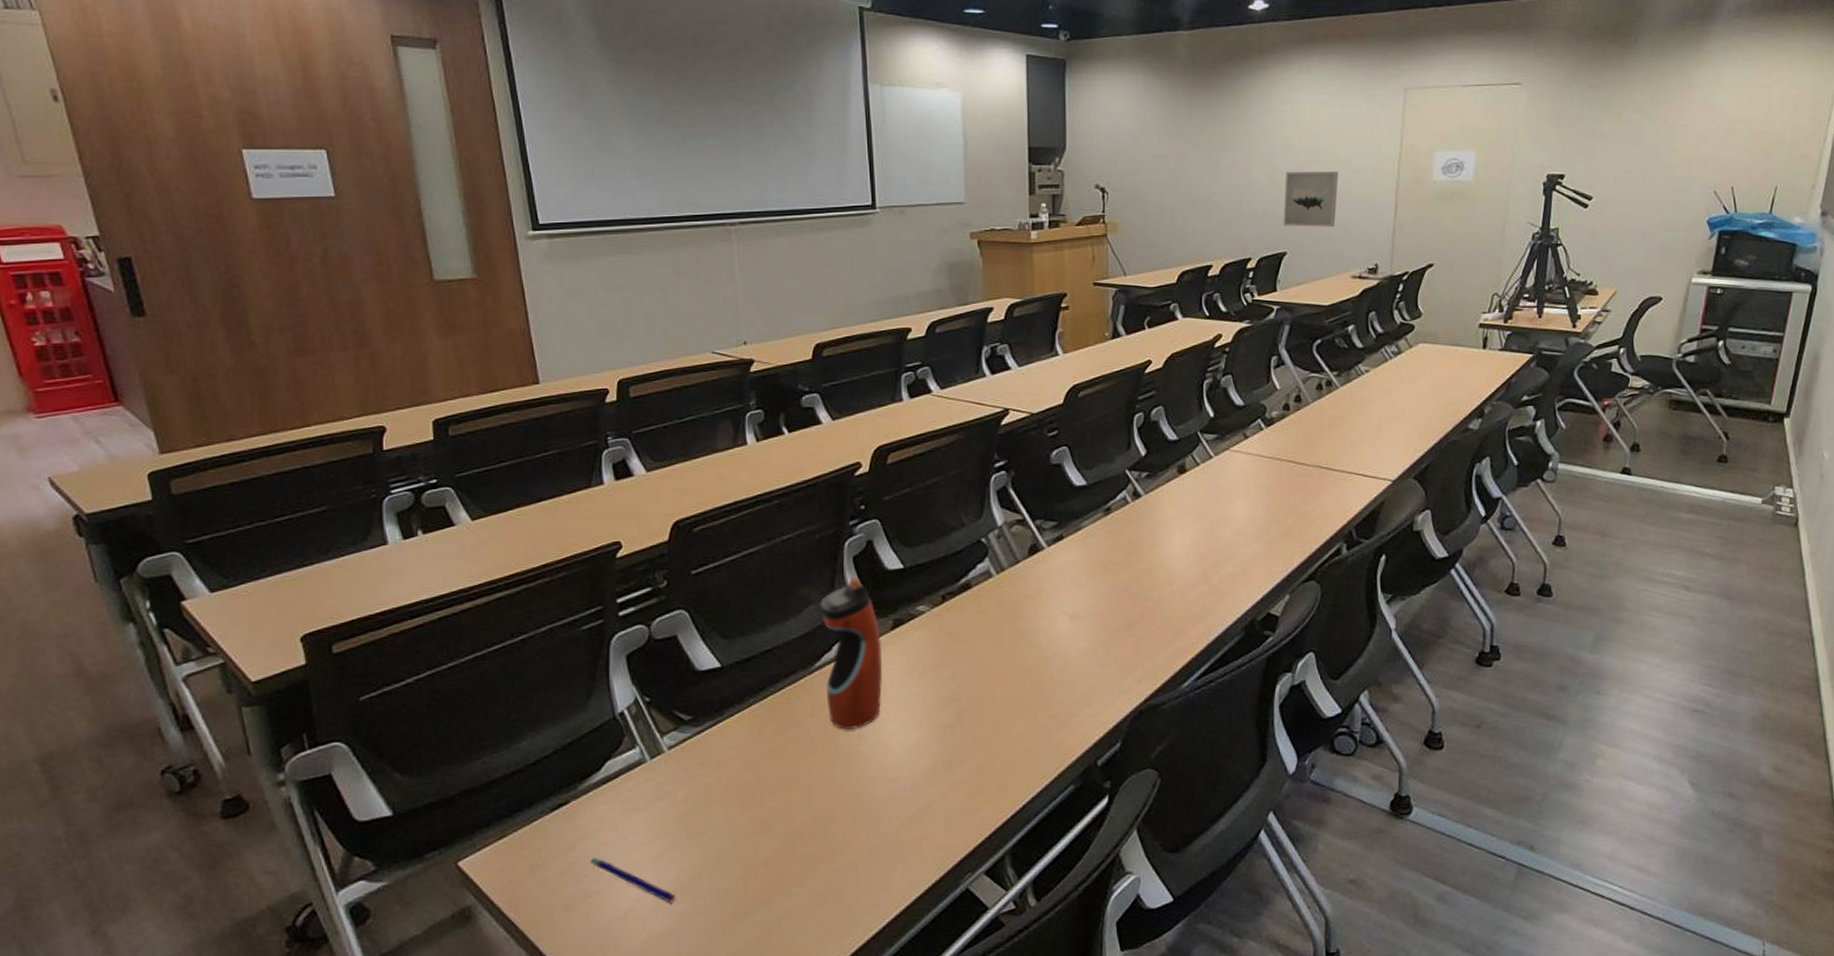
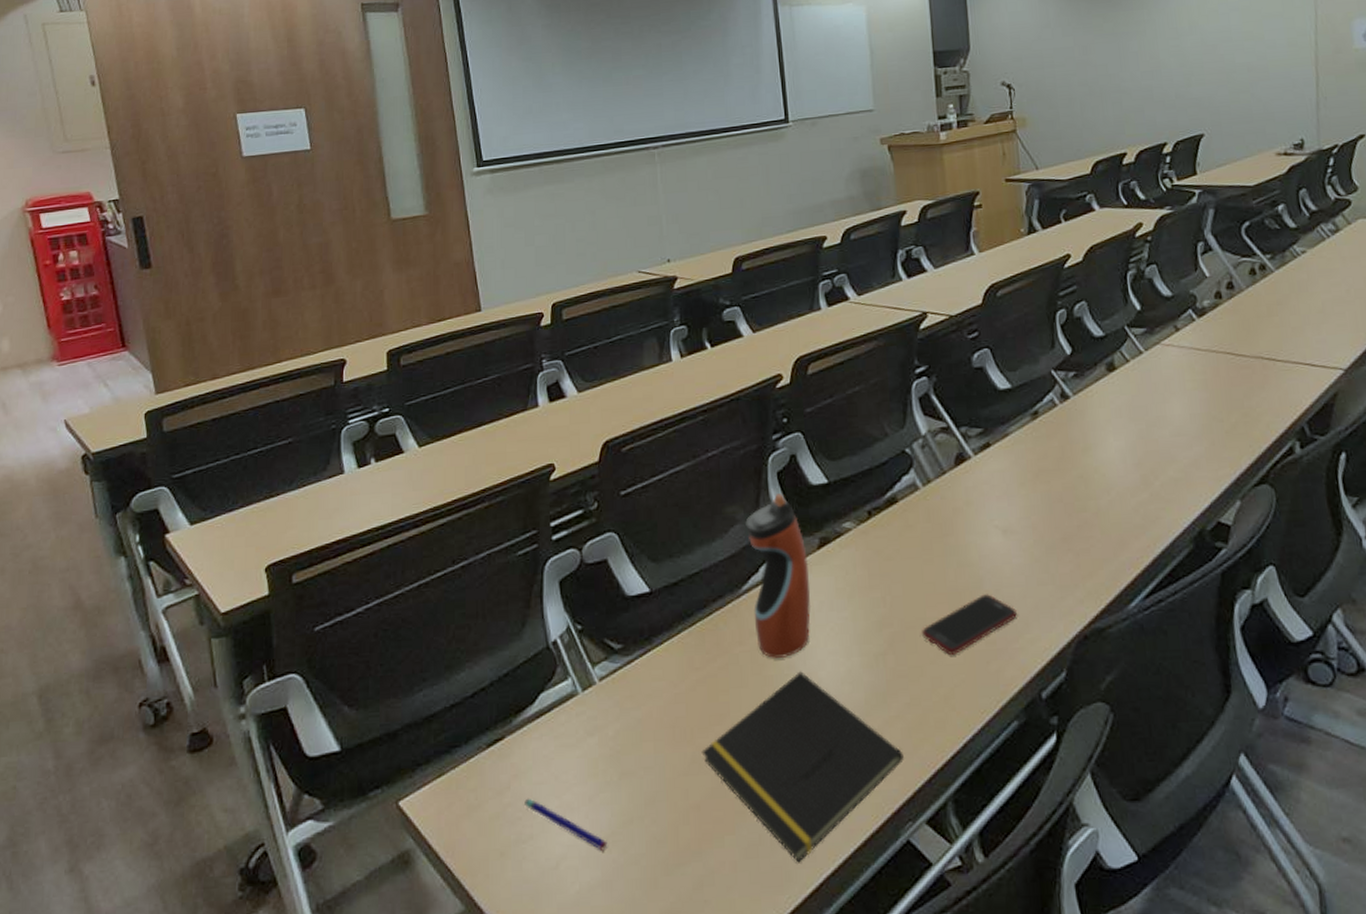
notepad: none [771,741,966,910] -> present [701,671,904,863]
cell phone: none [989,673,1079,727] -> present [922,594,1017,655]
wall art: present [1283,171,1338,227] -> none [1196,47,1254,108]

